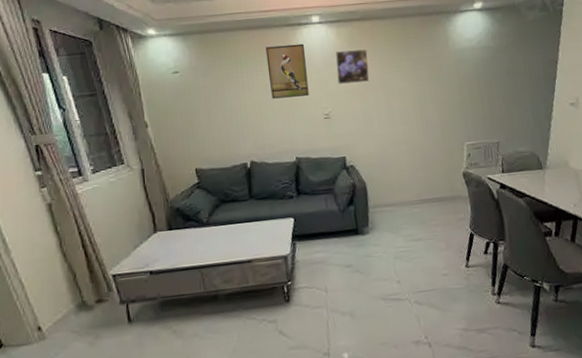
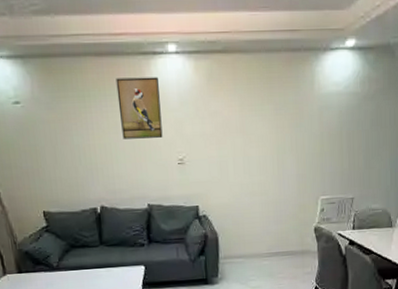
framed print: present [335,49,370,84] -> none [192,87,228,126]

